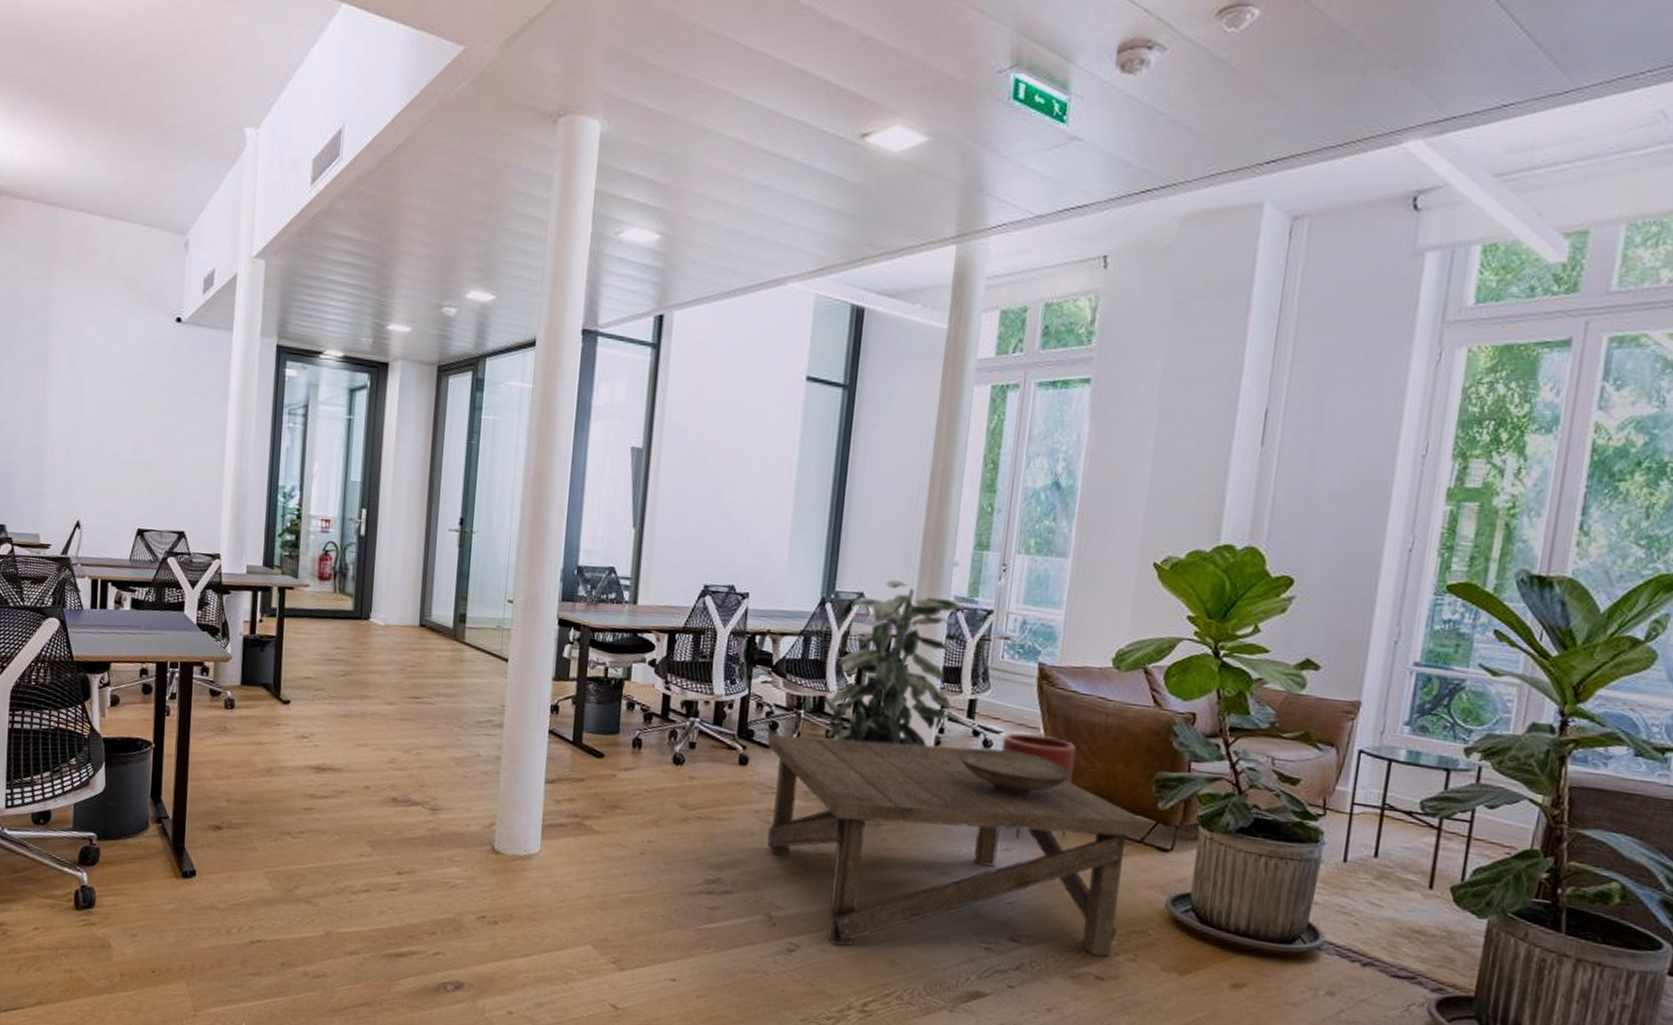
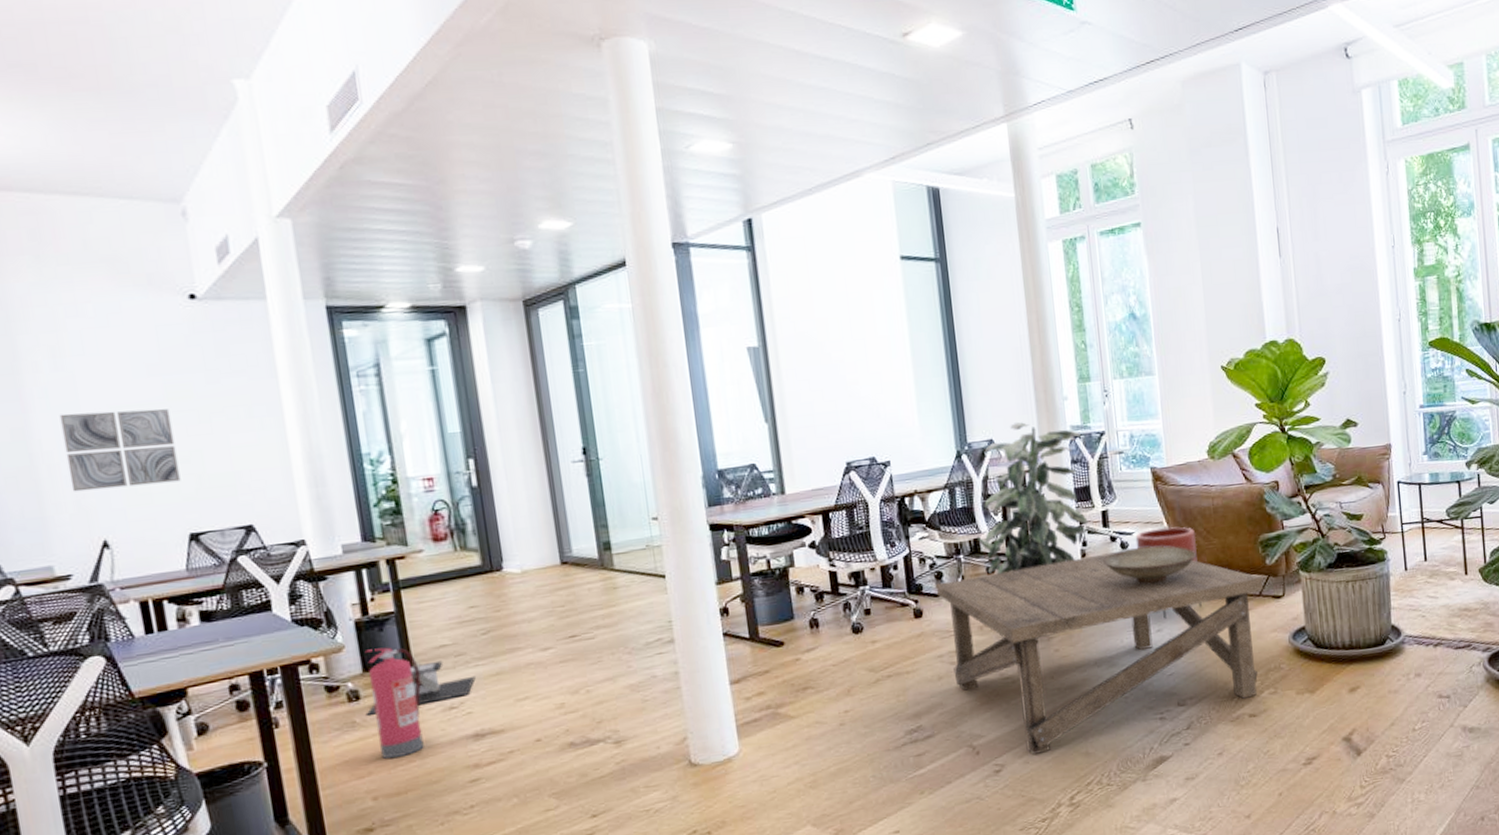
wall art: none [64,406,144,482] -> present [59,408,181,492]
trash can: none [236,688,328,729] -> present [365,660,476,715]
fire extinguisher: none [241,665,285,770] -> present [364,647,424,760]

